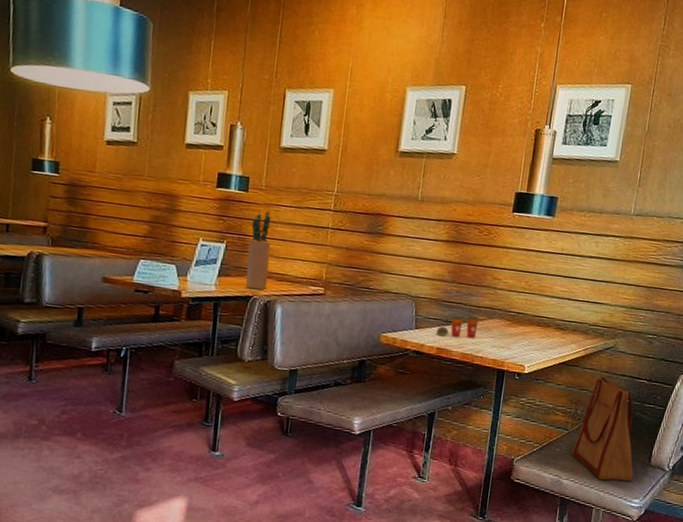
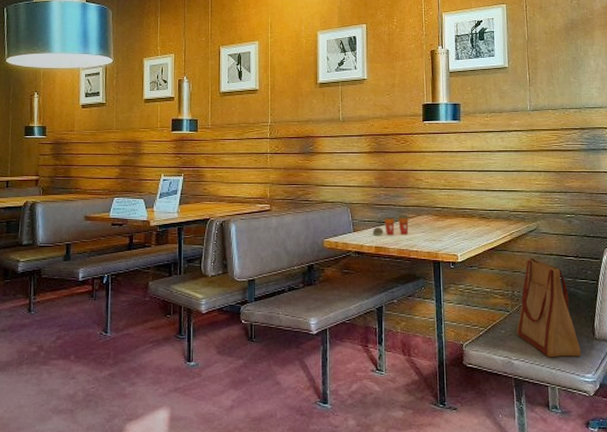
vase: present [245,210,272,291] -> none [202,144,221,213]

